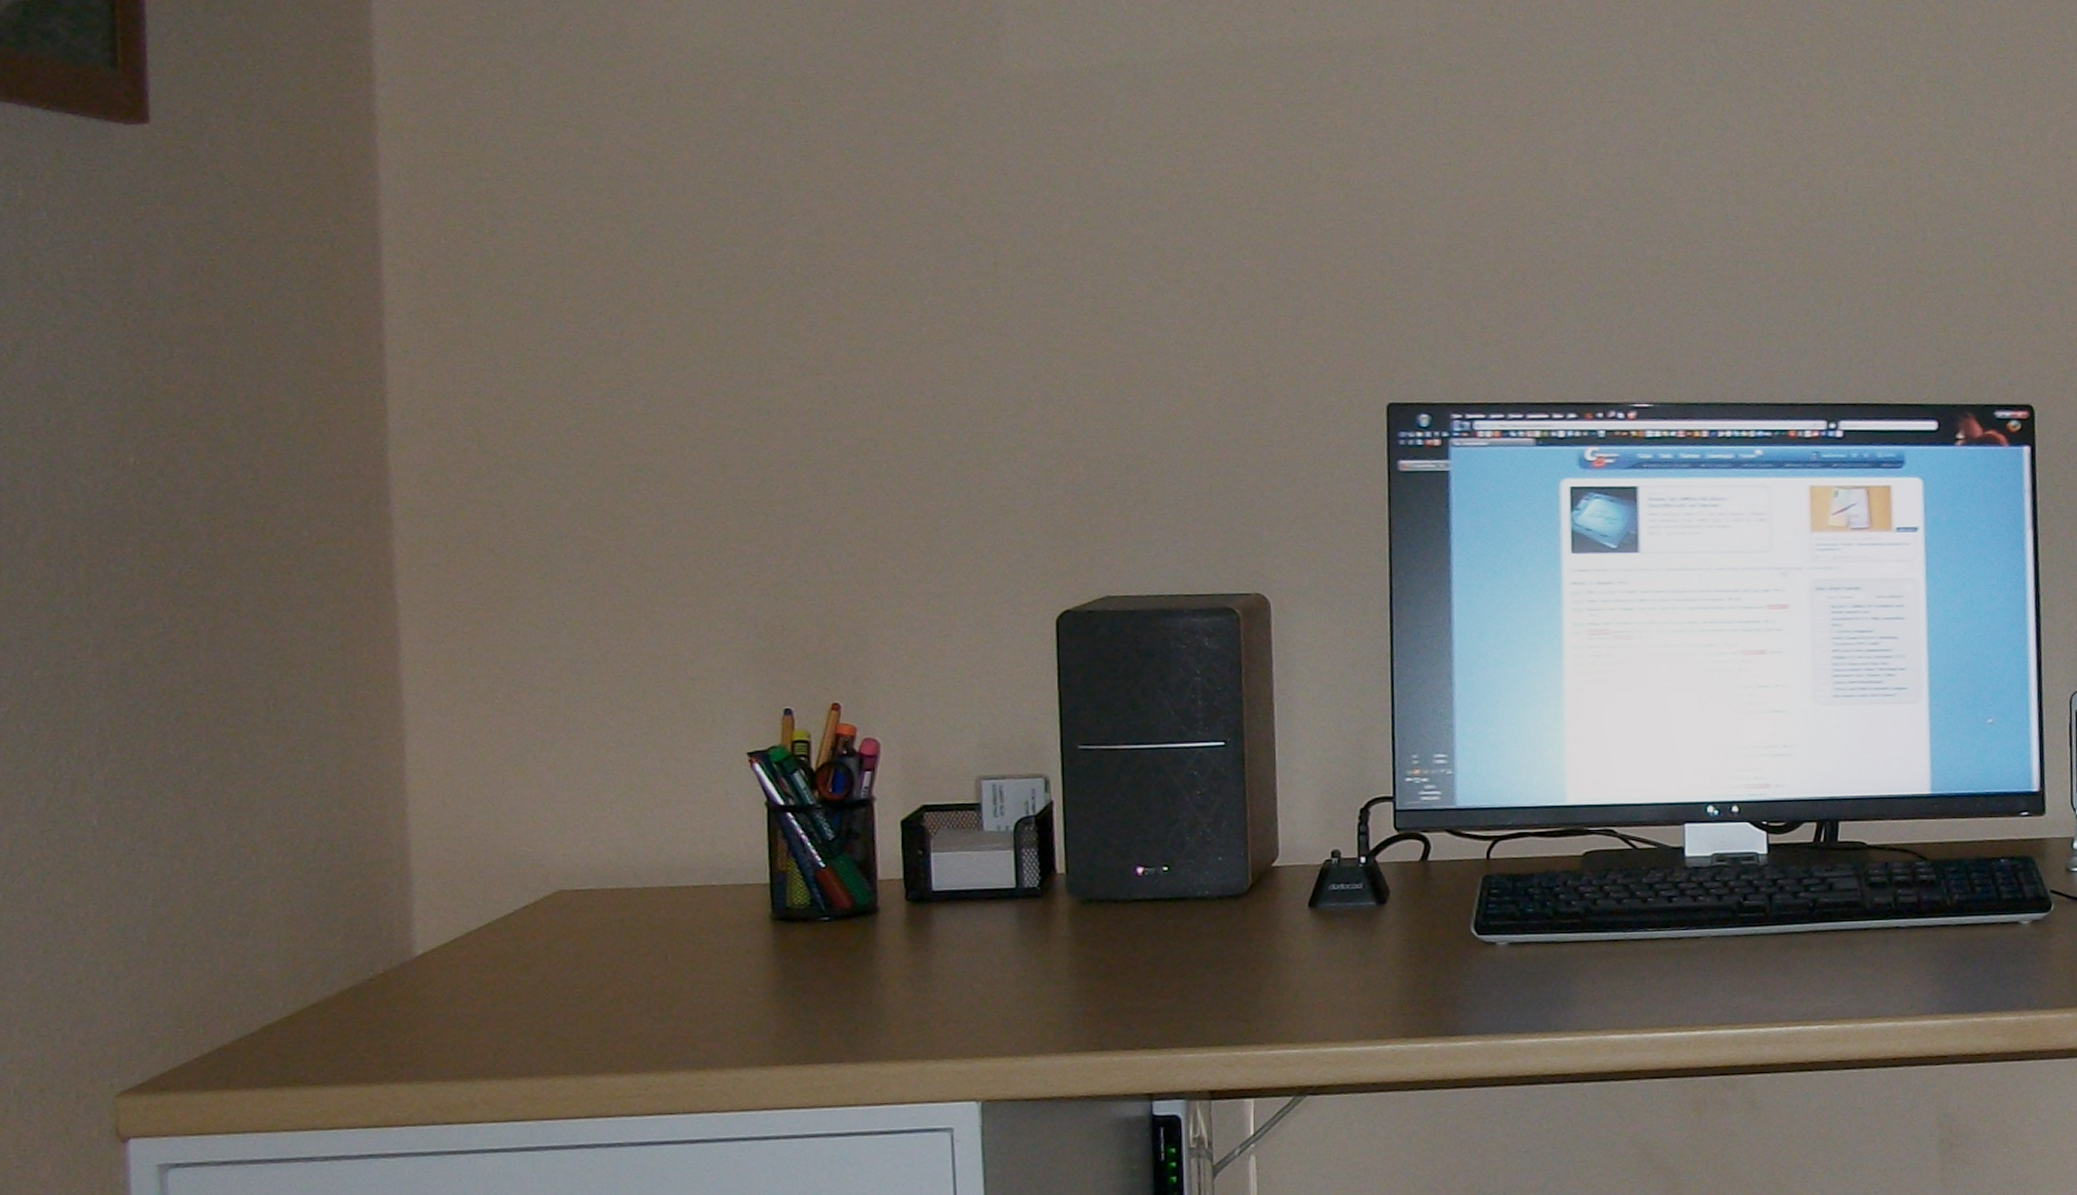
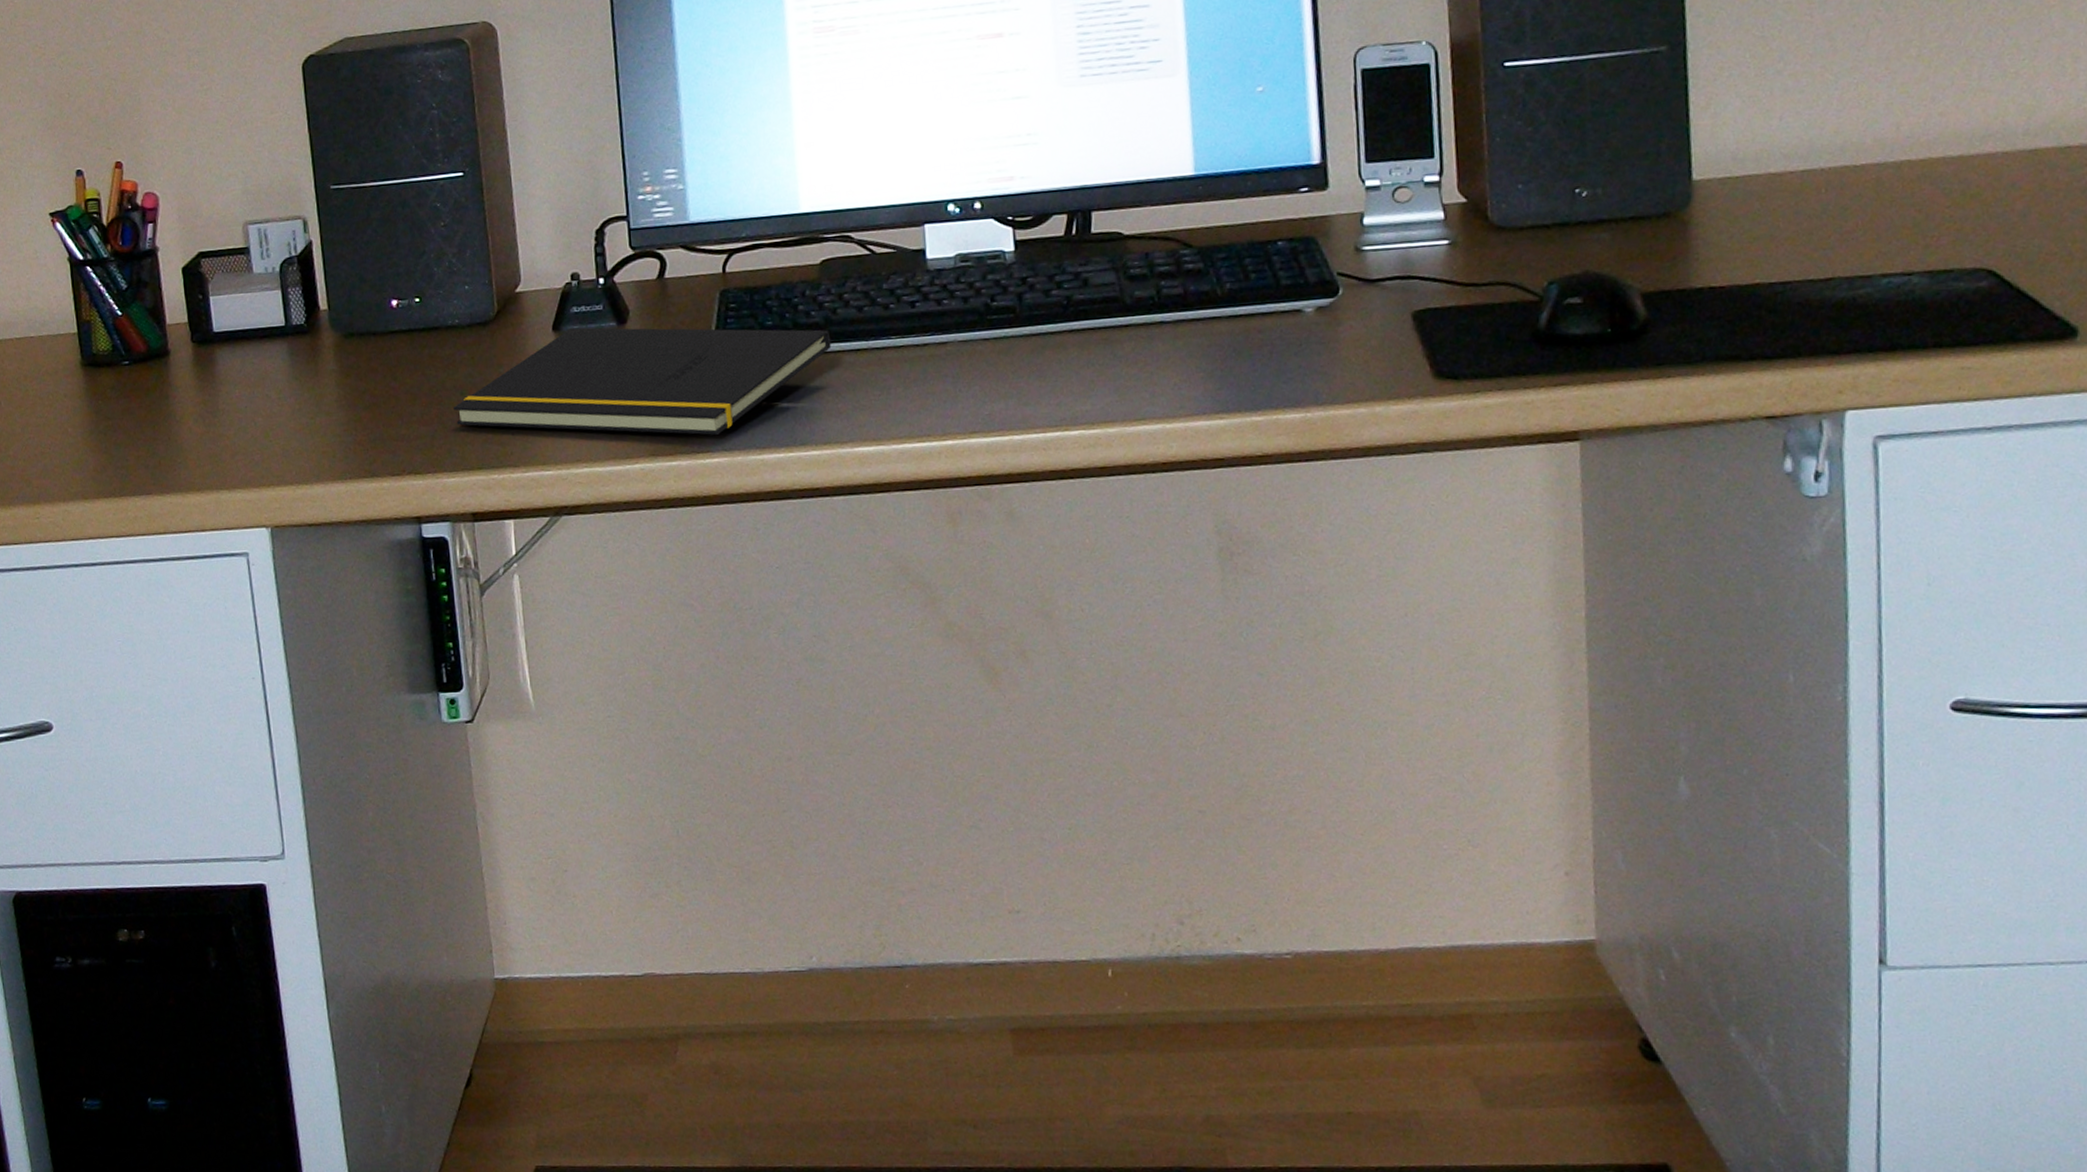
notepad: none [1196,905,1590,1018] -> present [452,327,832,435]

